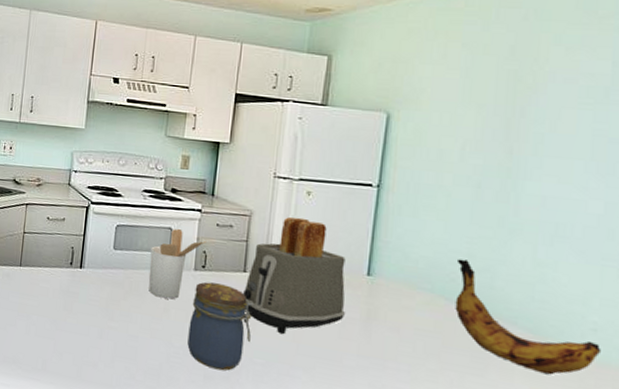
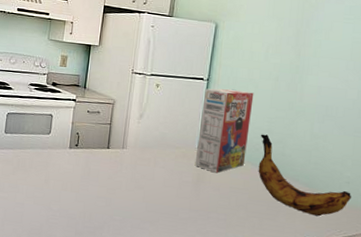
utensil holder: present [148,228,207,300] -> none [33,115,79,173]
jar: present [187,281,253,371] -> none [63,157,114,227]
toaster: present [243,217,346,335] -> none [107,104,183,197]
cereal box: none [363,197,446,309] -> present [194,88,254,173]

